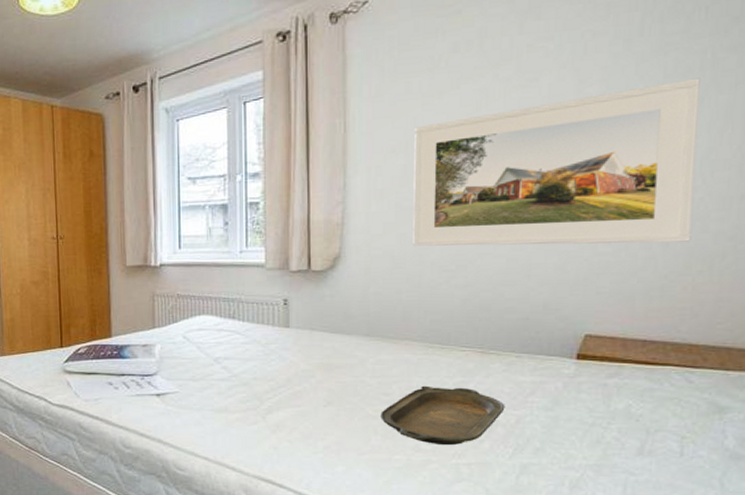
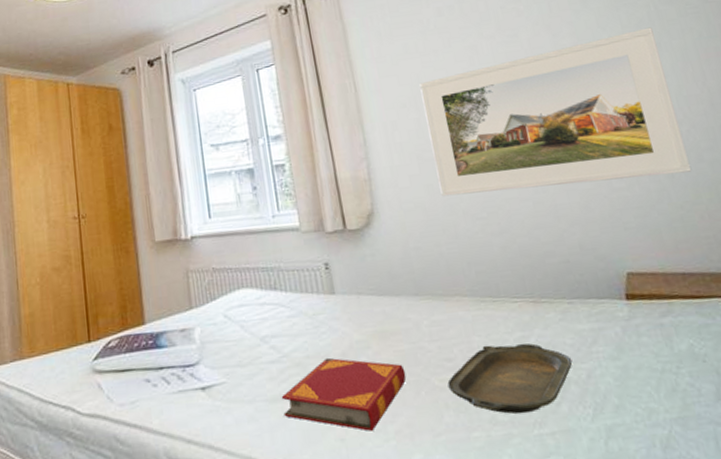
hardback book: none [226,381,343,444] -> present [281,357,407,431]

